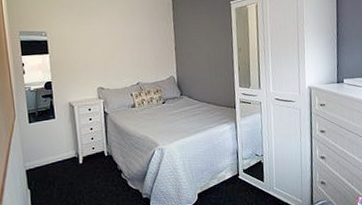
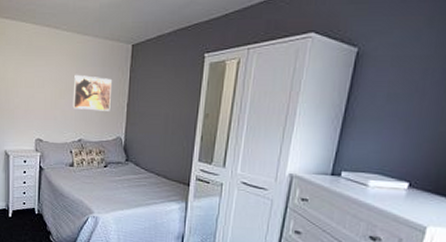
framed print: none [126,27,161,57] -> present [72,74,113,111]

